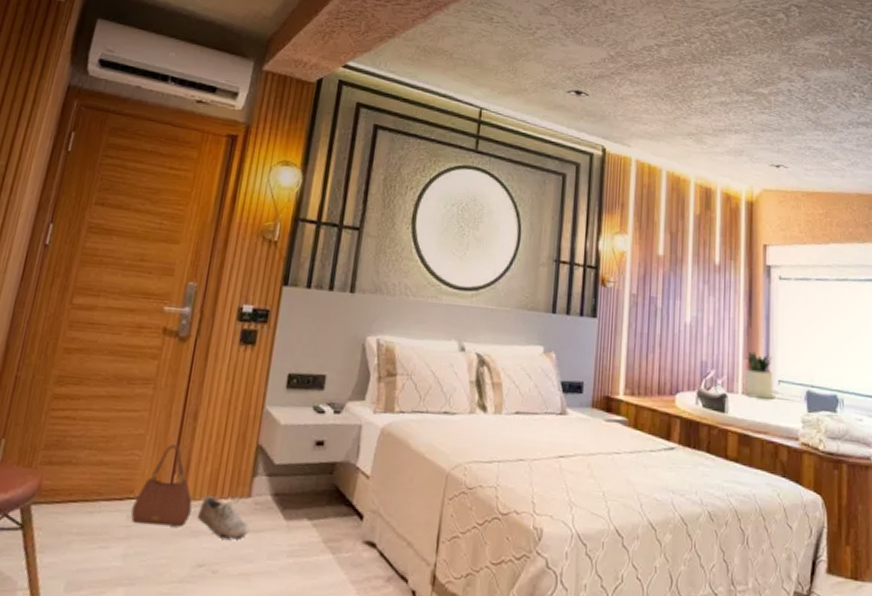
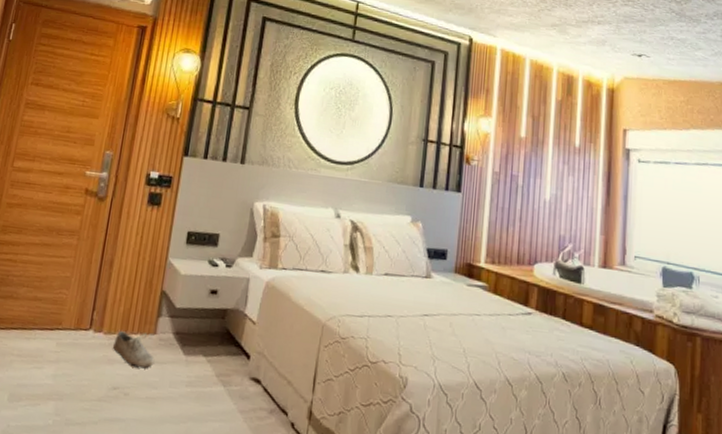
handbag: present [130,444,193,527] -> none [59,286,109,355]
planter: present [742,351,775,399] -> none [599,228,631,273]

